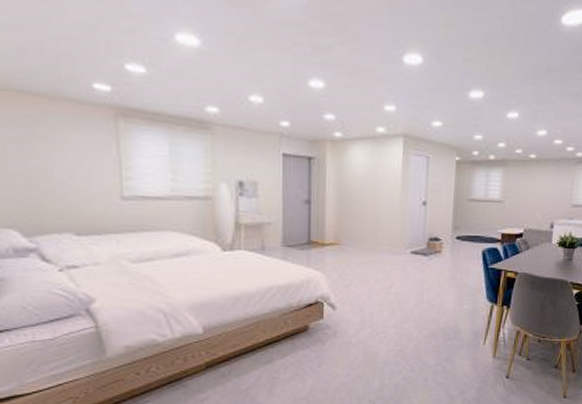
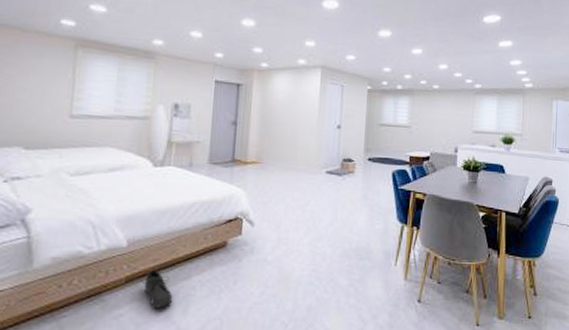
arctic: none [220,354,257,392] -> present [139,269,173,309]

